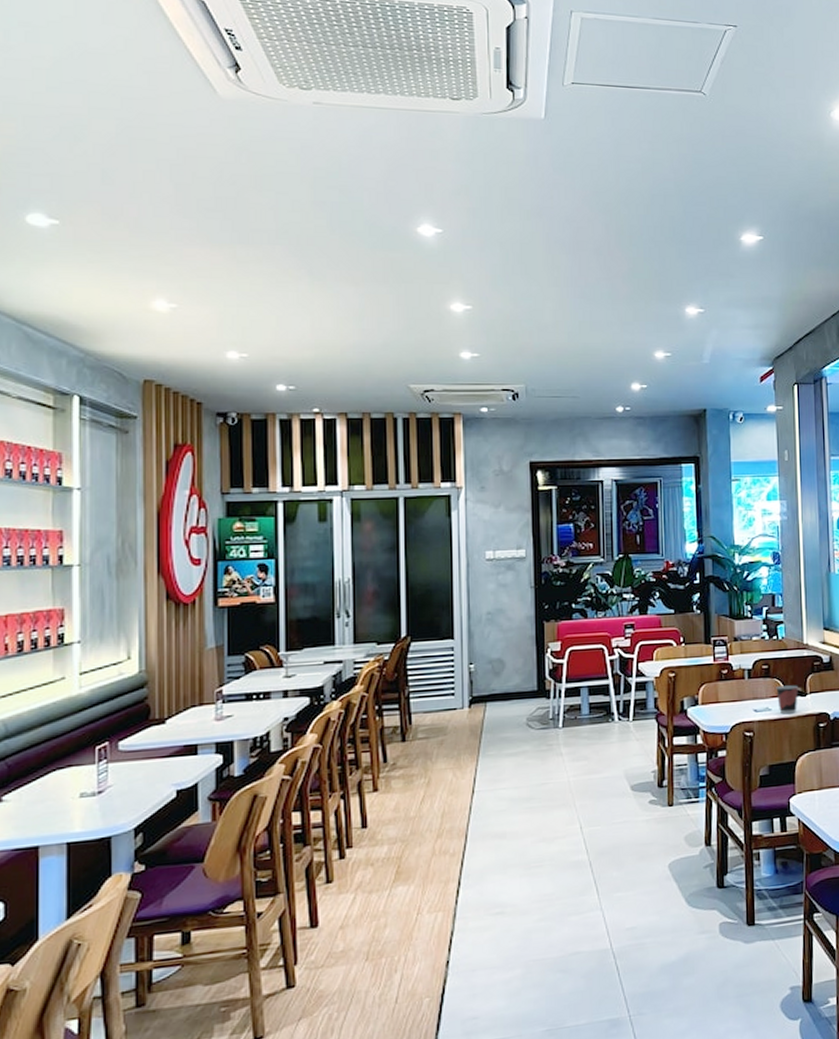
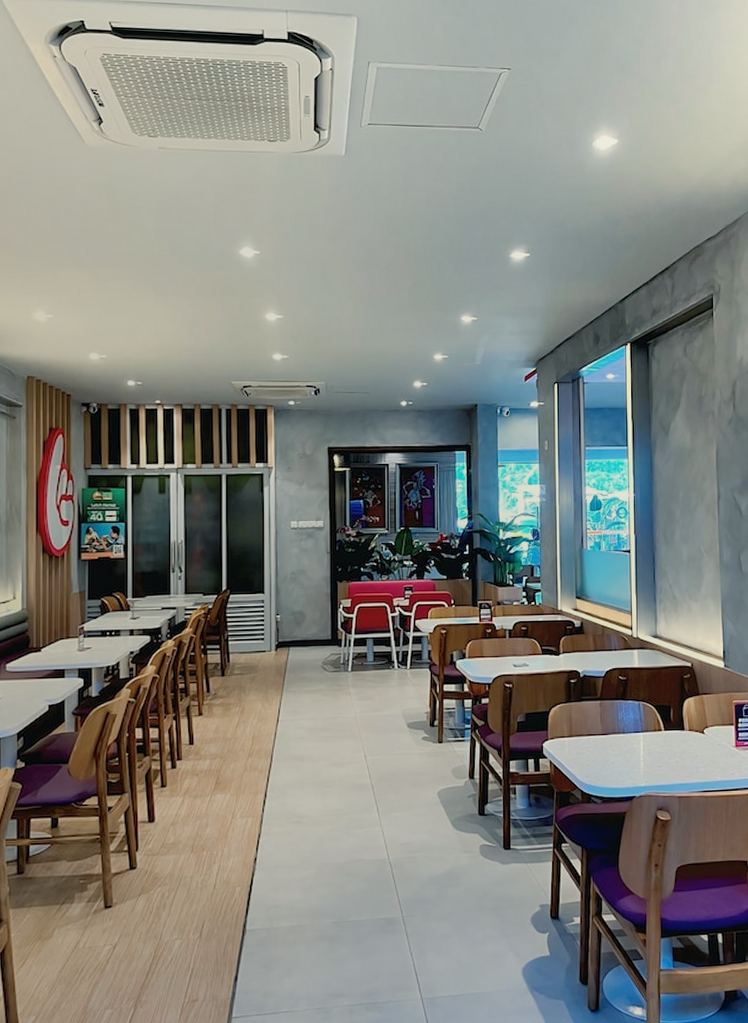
cup: present [776,685,798,714] -> none [533,645,552,670]

